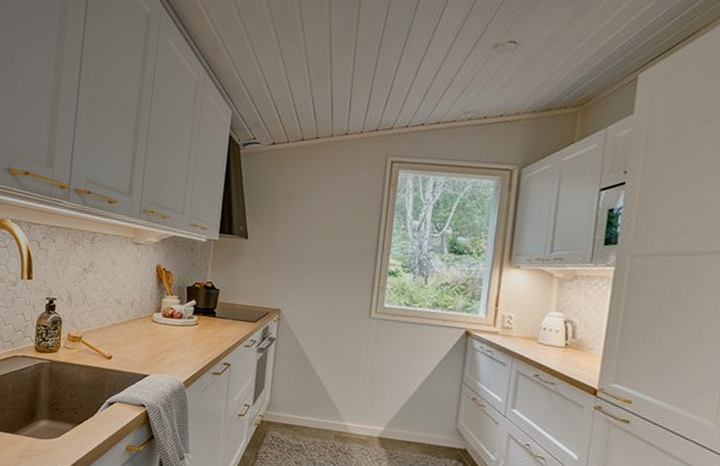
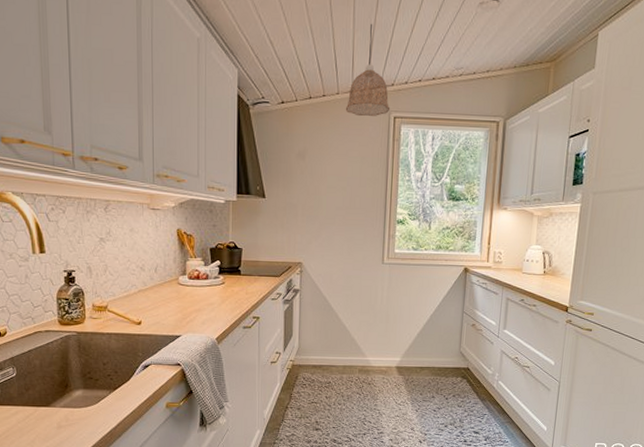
pendant lamp: none [338,67,388,160] -> present [345,24,391,117]

